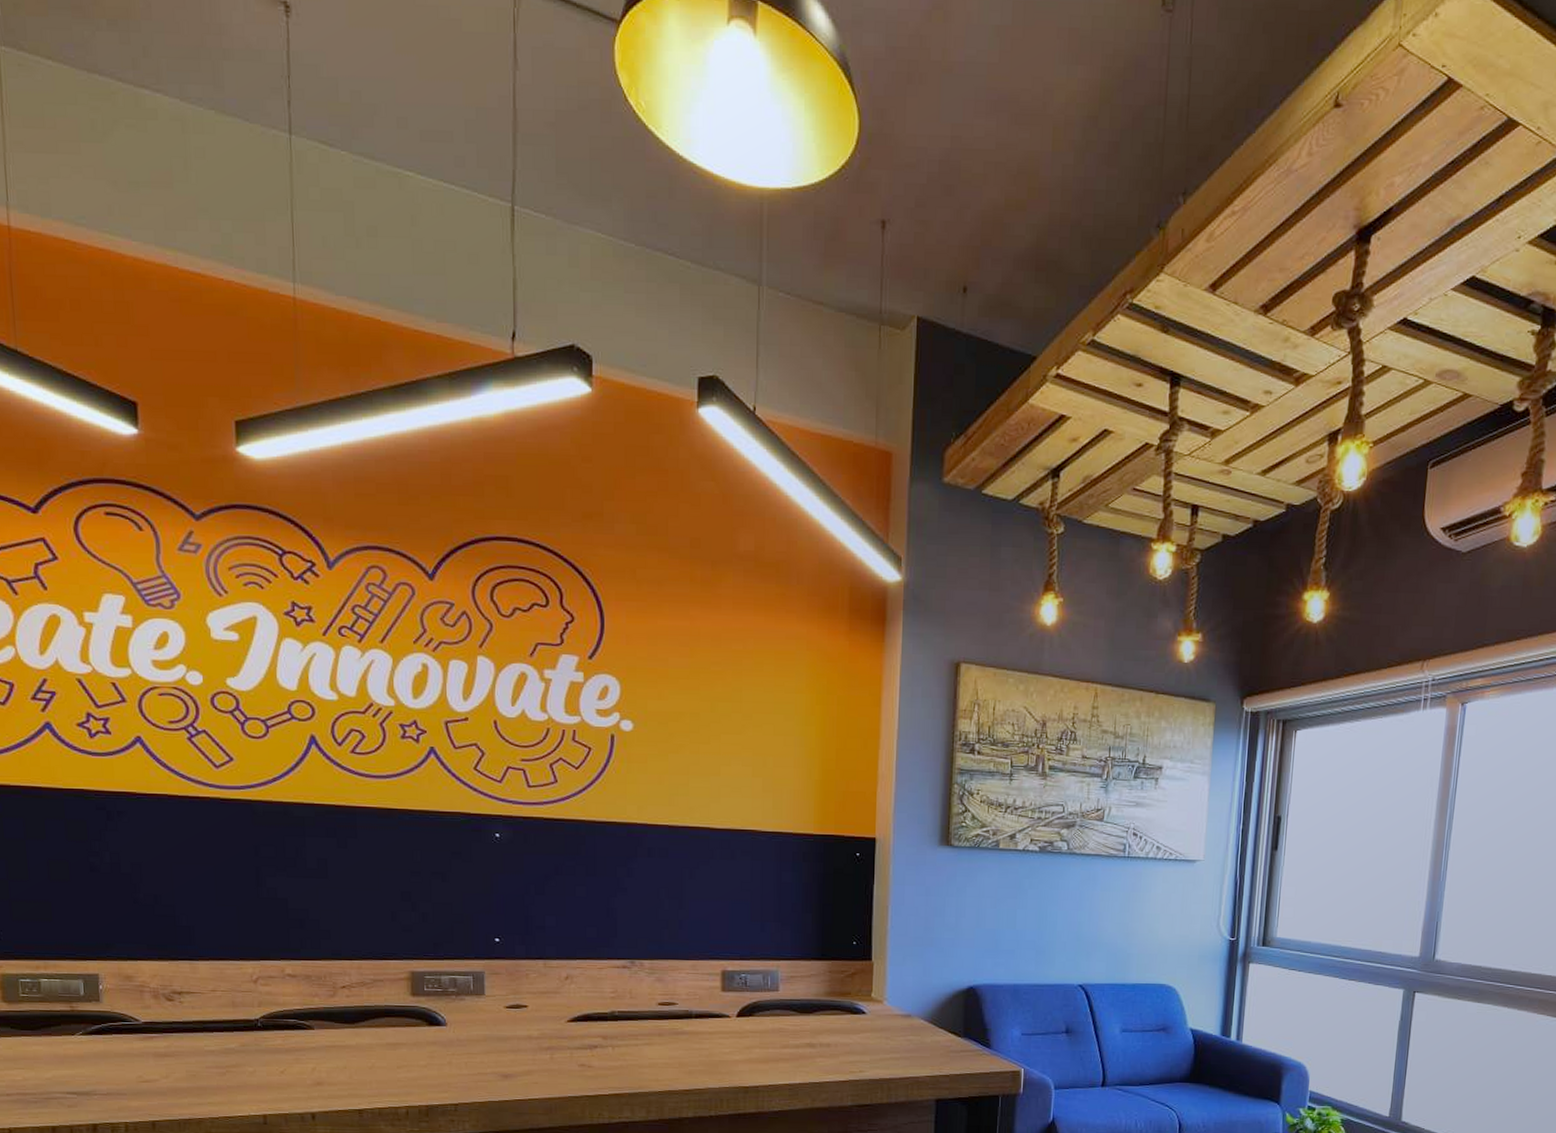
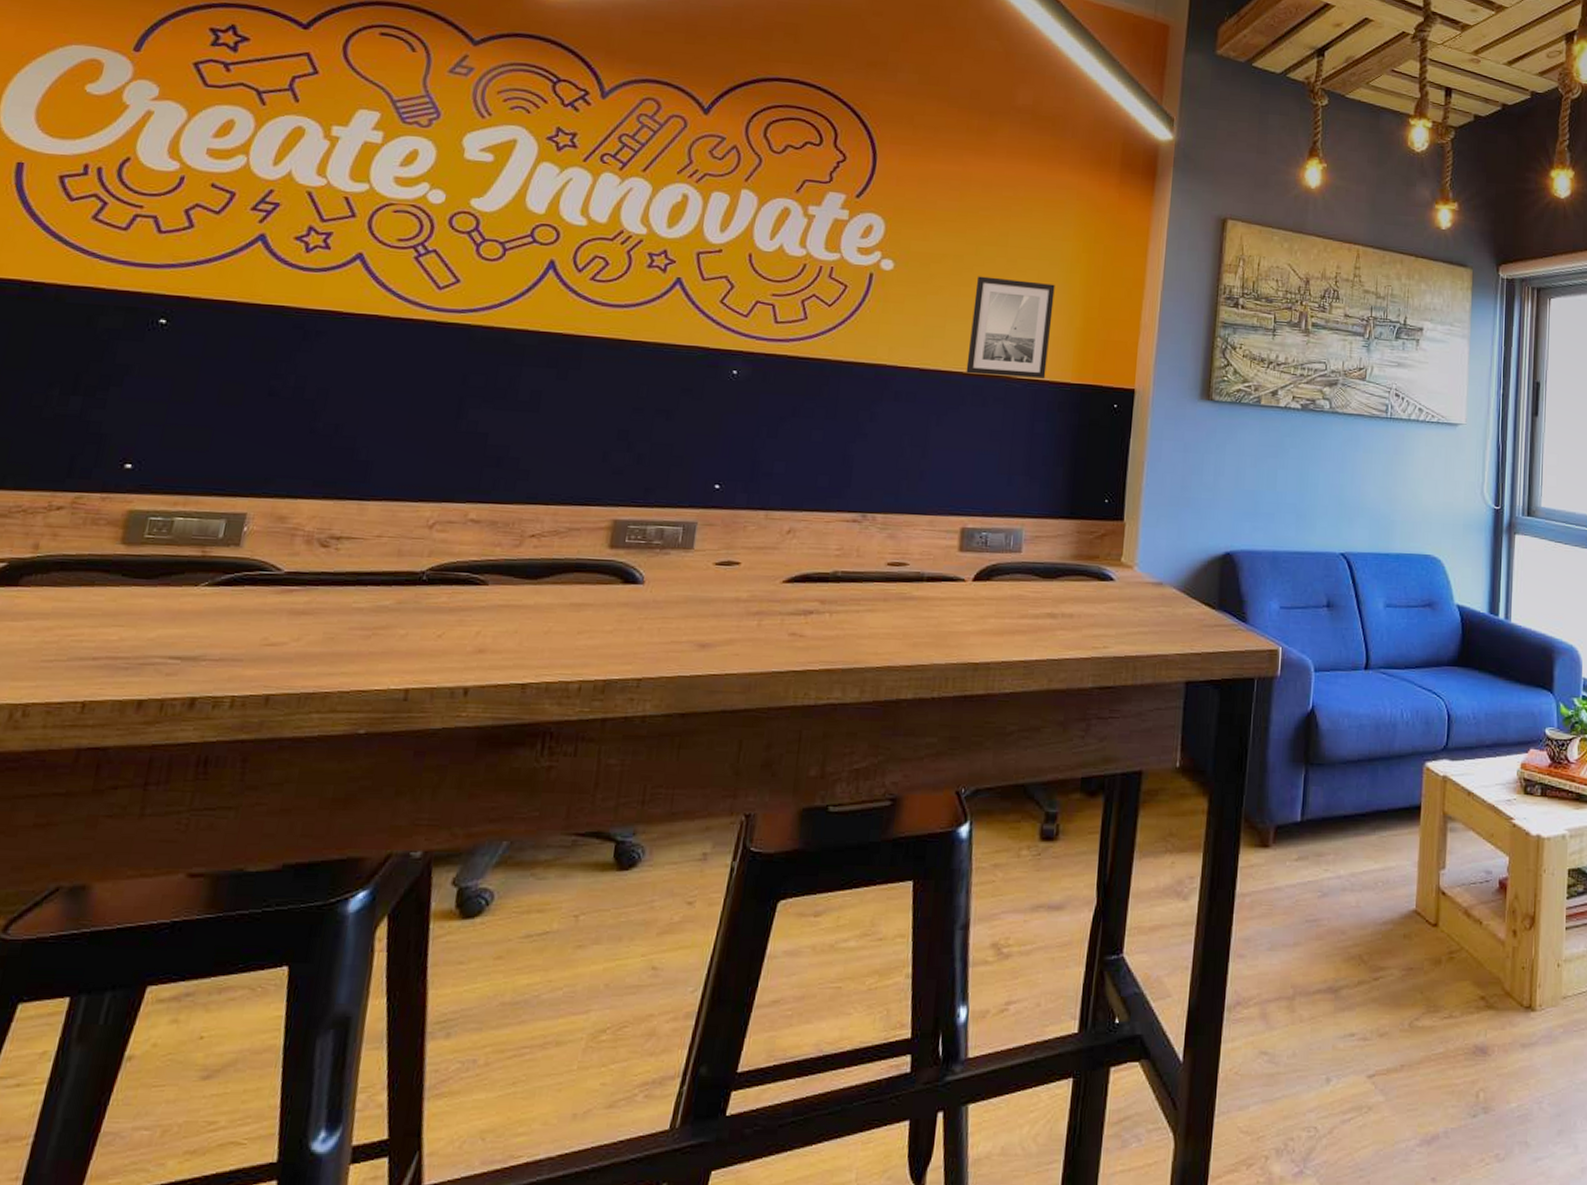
wall art: none [712,733,792,831] -> present [966,276,1055,379]

